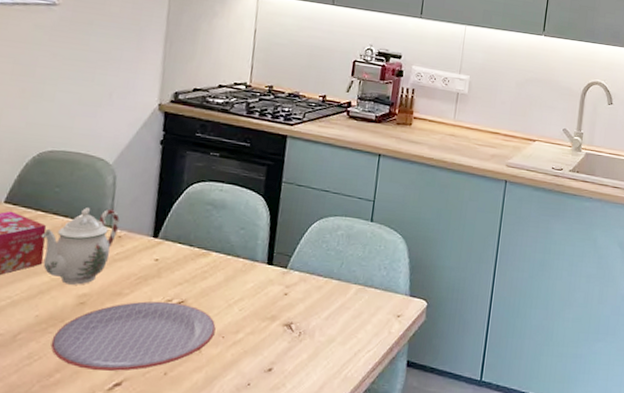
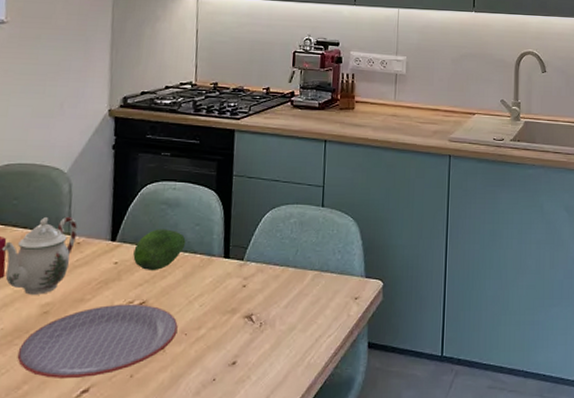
fruit: none [174,229,230,272] -> present [133,229,186,271]

